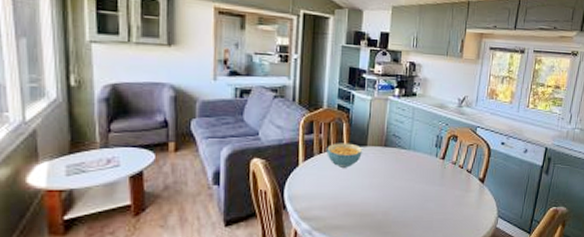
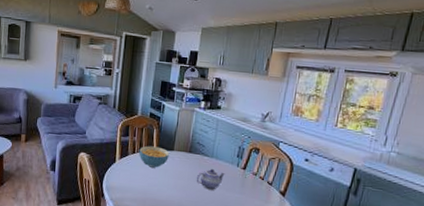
teapot: none [393,161,424,185] -> present [196,168,225,190]

